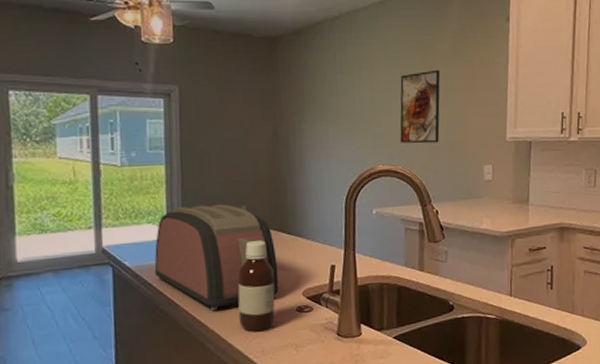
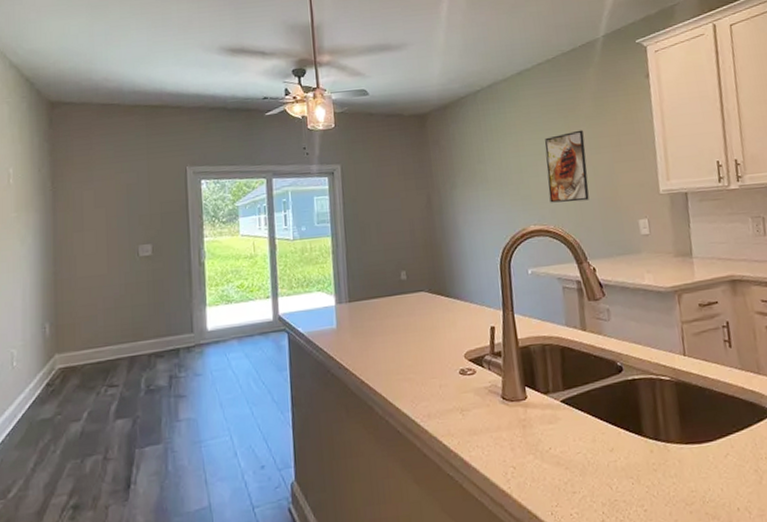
toaster: present [154,204,279,311] -> none [324,270,442,375]
bottle: present [237,240,275,331] -> none [401,303,439,395]

